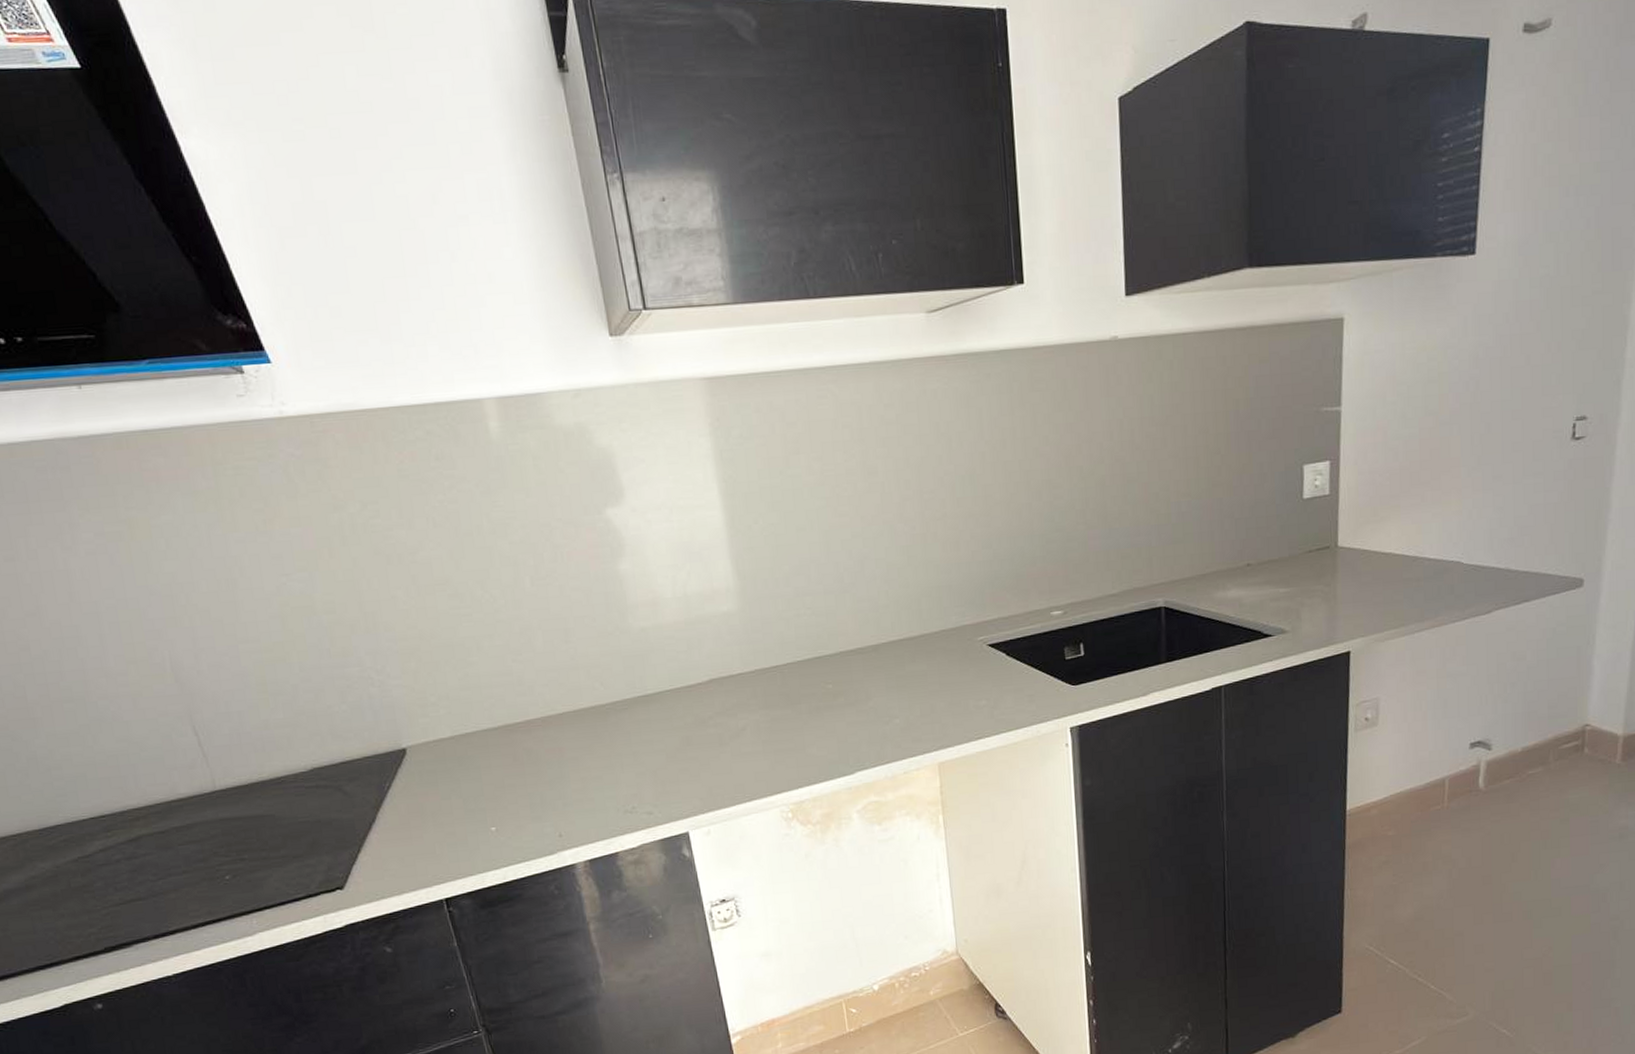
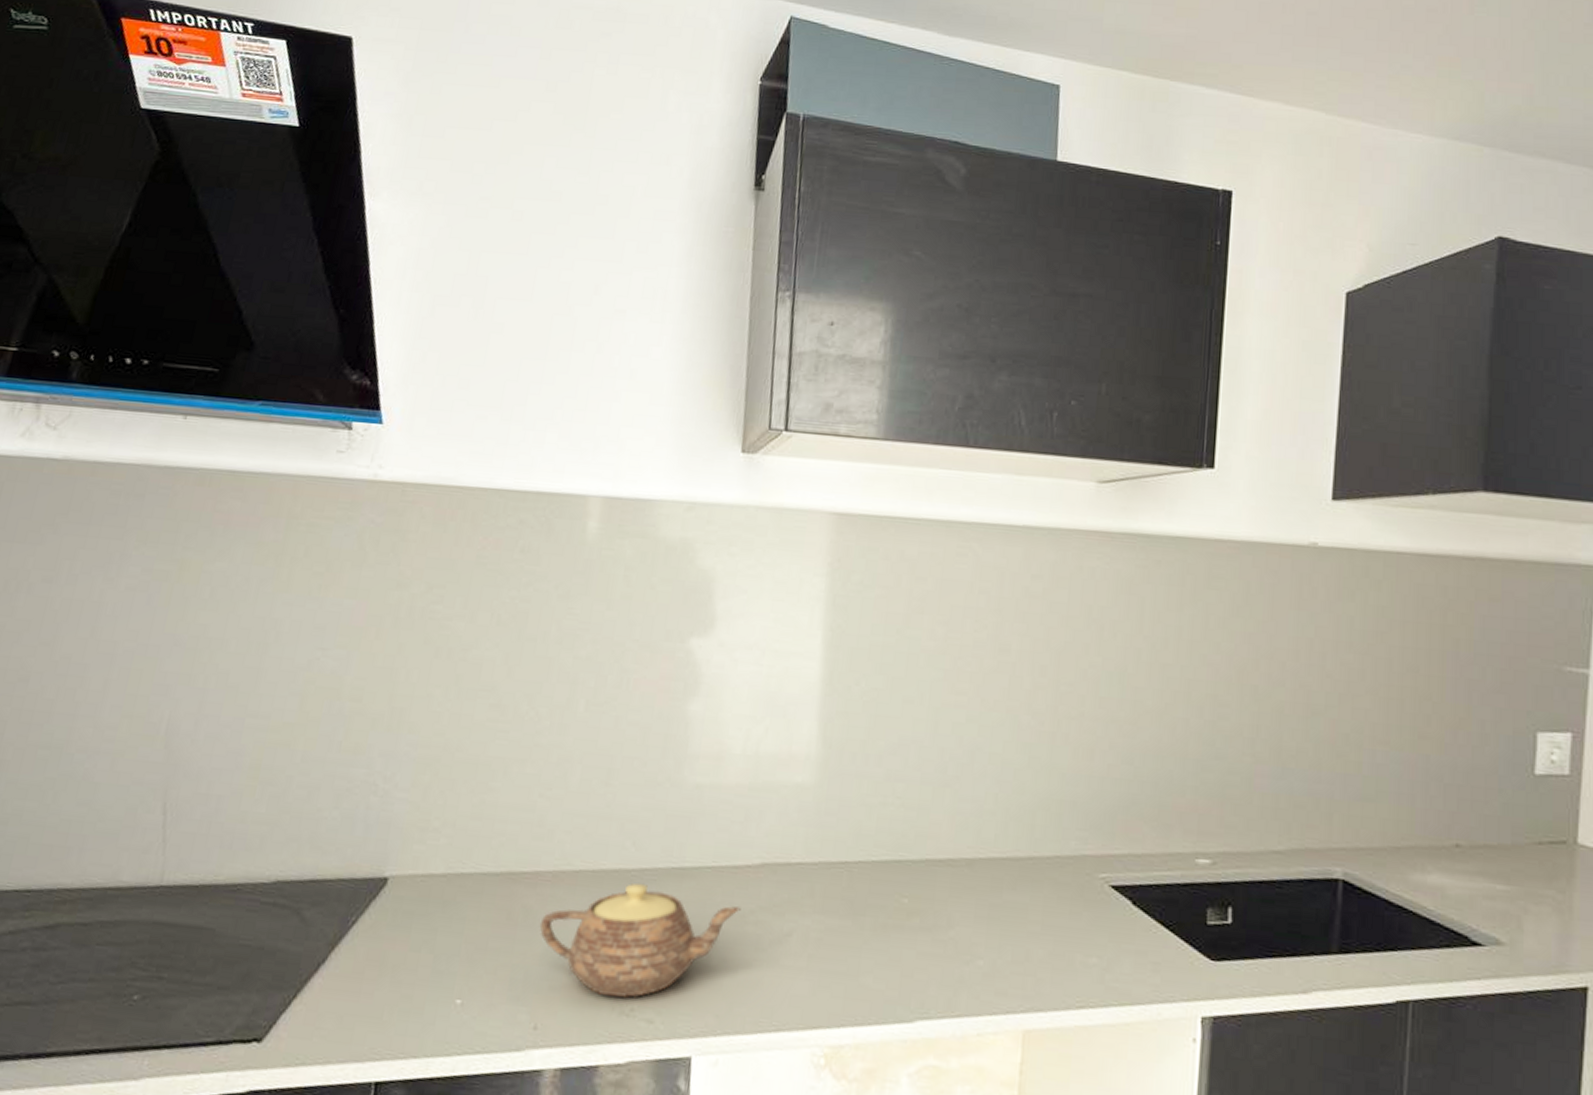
teapot: none [542,713,701,802] -> present [539,883,741,997]

